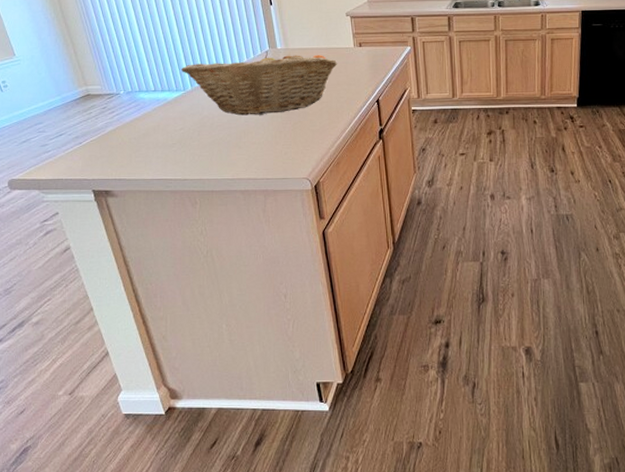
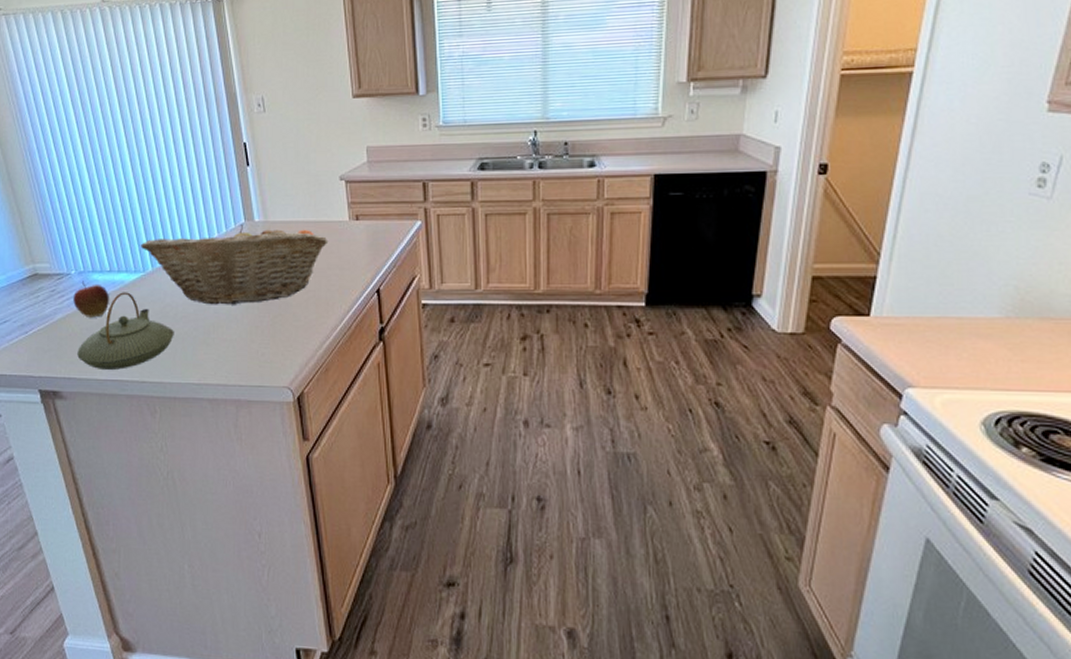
apple: none [122,99,154,129] -> present [73,281,109,318]
teapot: none [127,107,211,171] -> present [77,292,174,370]

